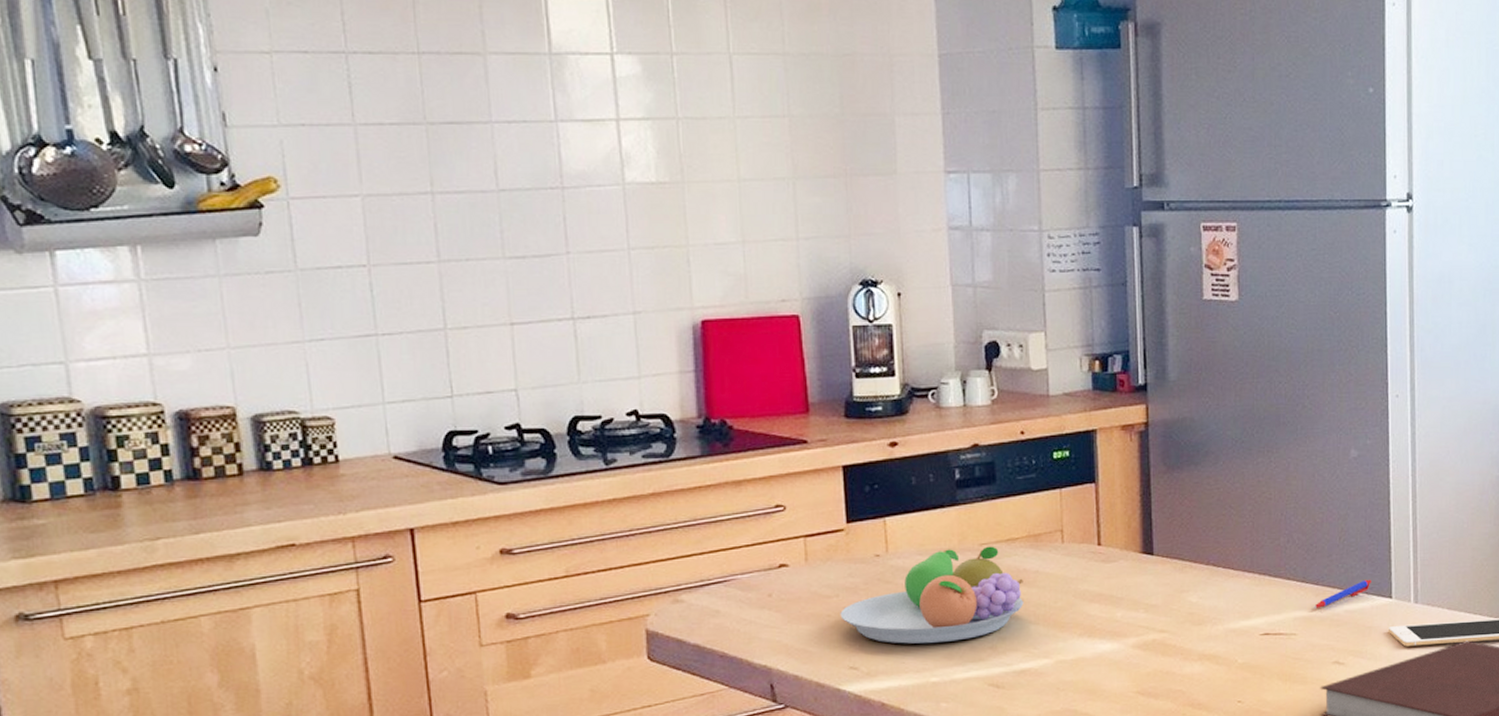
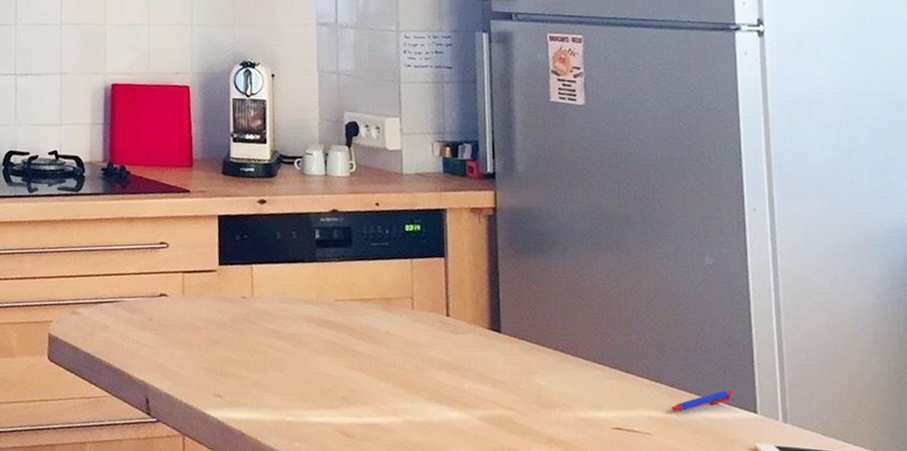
fruit bowl: present [840,546,1024,644] -> none [209,300,375,386]

